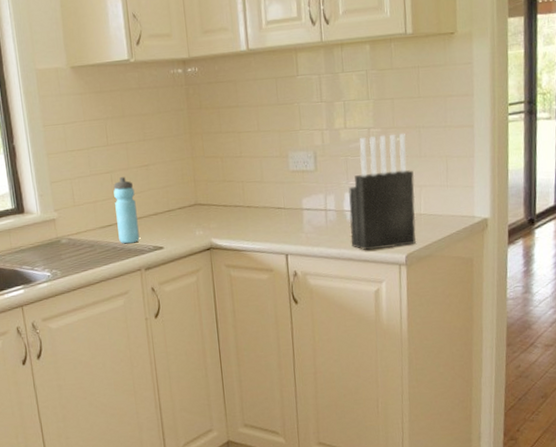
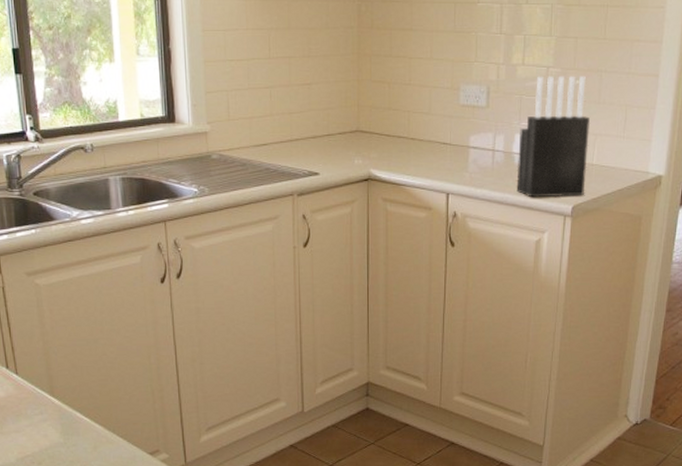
water bottle: present [113,177,140,244] -> none [271,94,295,166]

